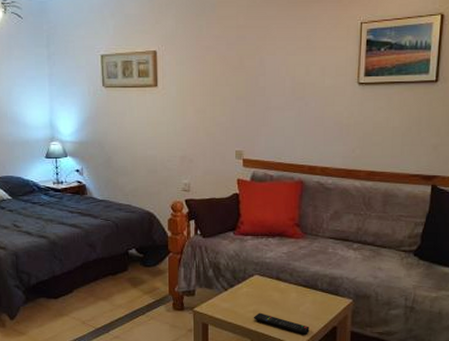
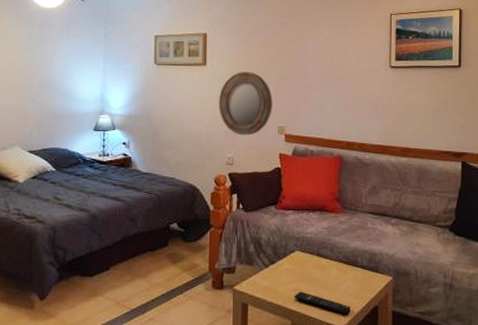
home mirror: none [171,93,229,161] -> present [218,72,273,136]

